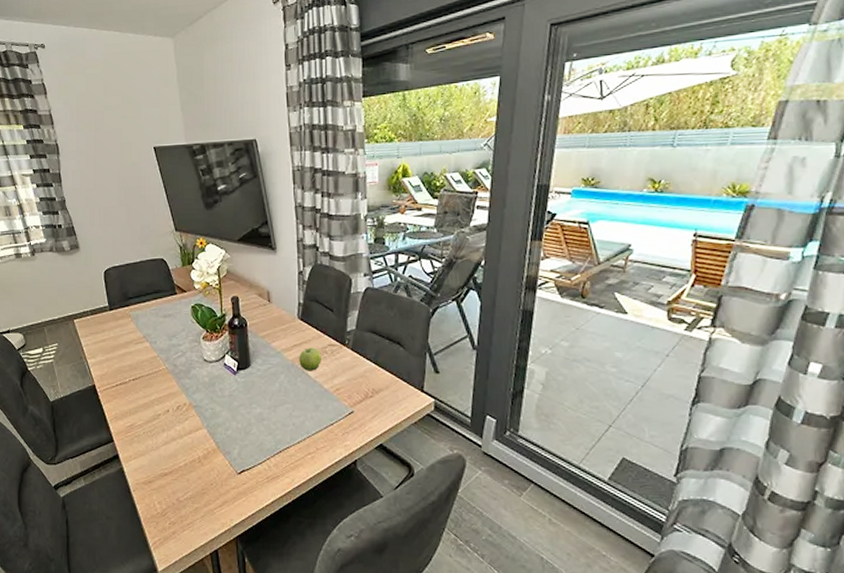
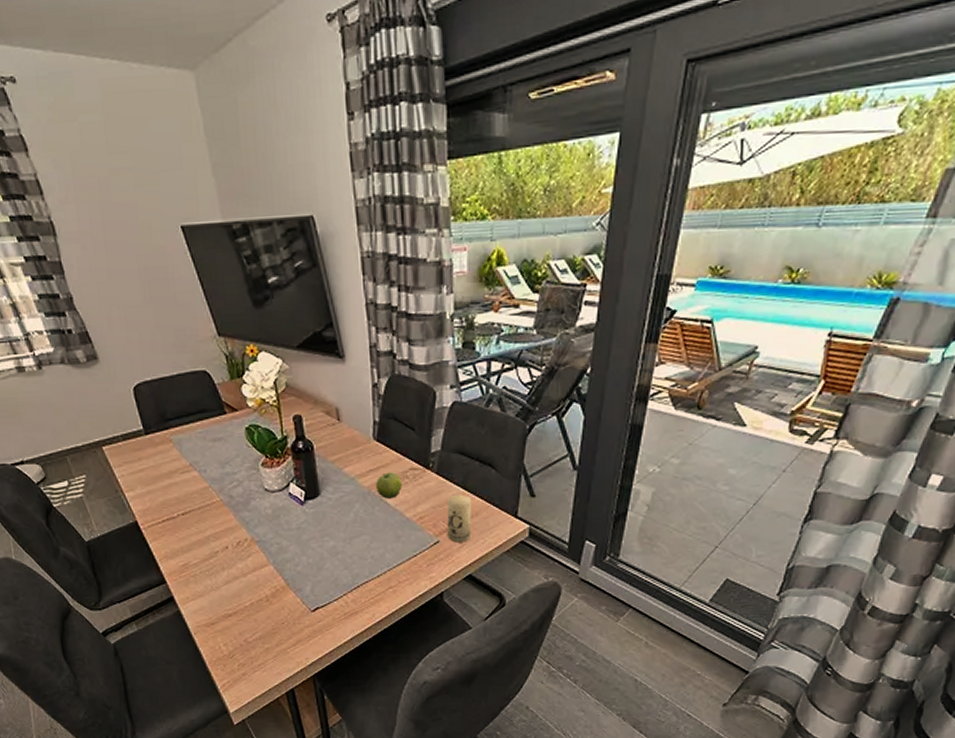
candle: none [360,369,382,414] -> present [446,494,471,543]

